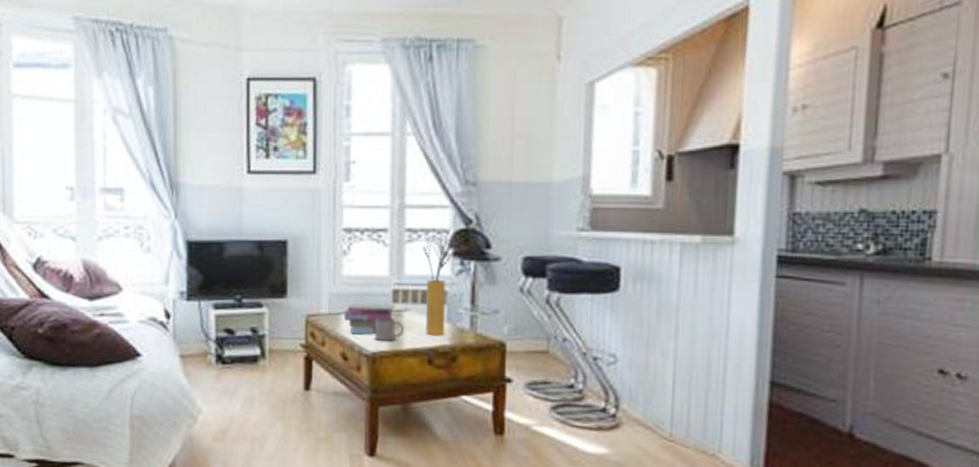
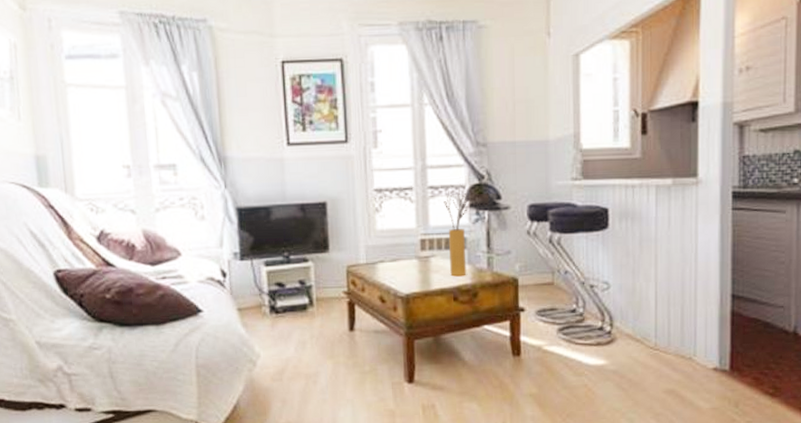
books: present [344,302,396,335] -> none [380,251,424,280]
mug: present [375,317,404,342] -> none [407,263,432,285]

